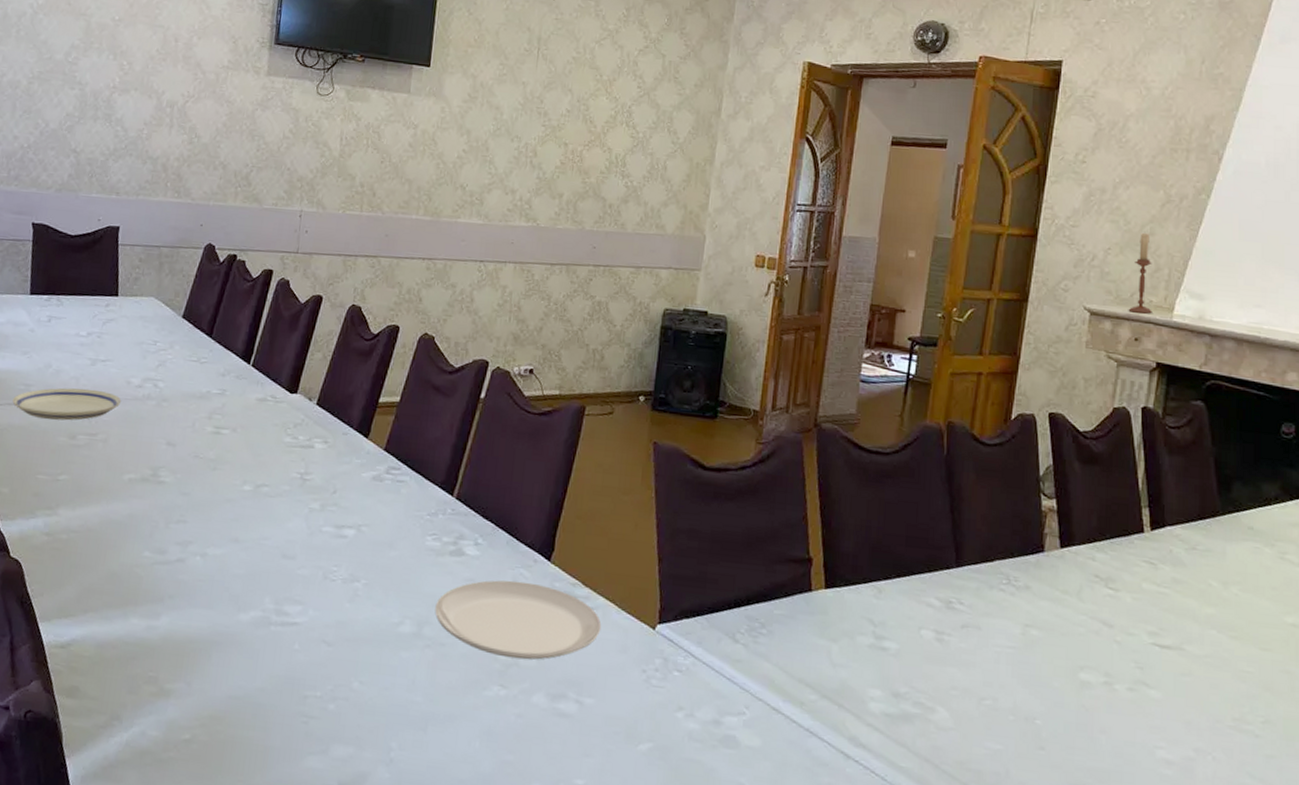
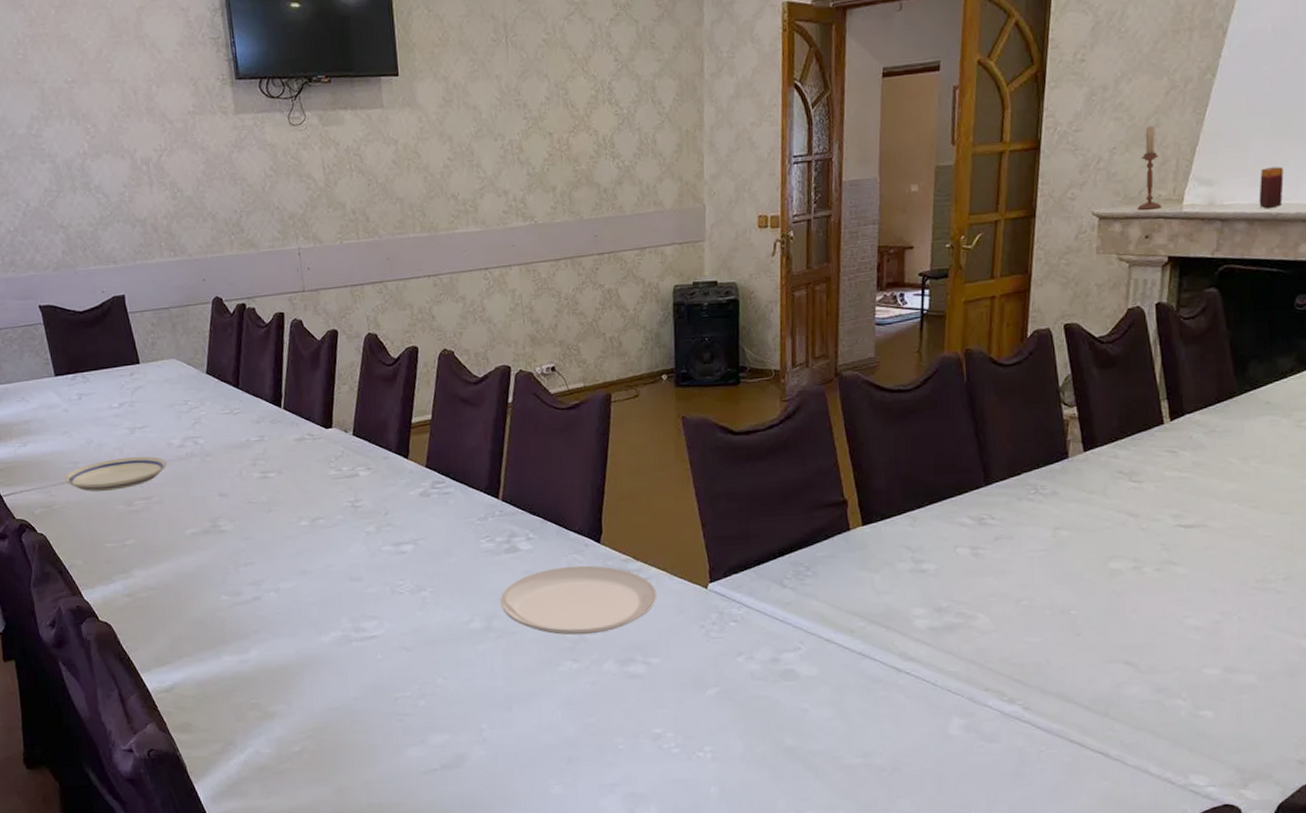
candle: none [1248,292,1273,332] -> present [1259,166,1284,208]

